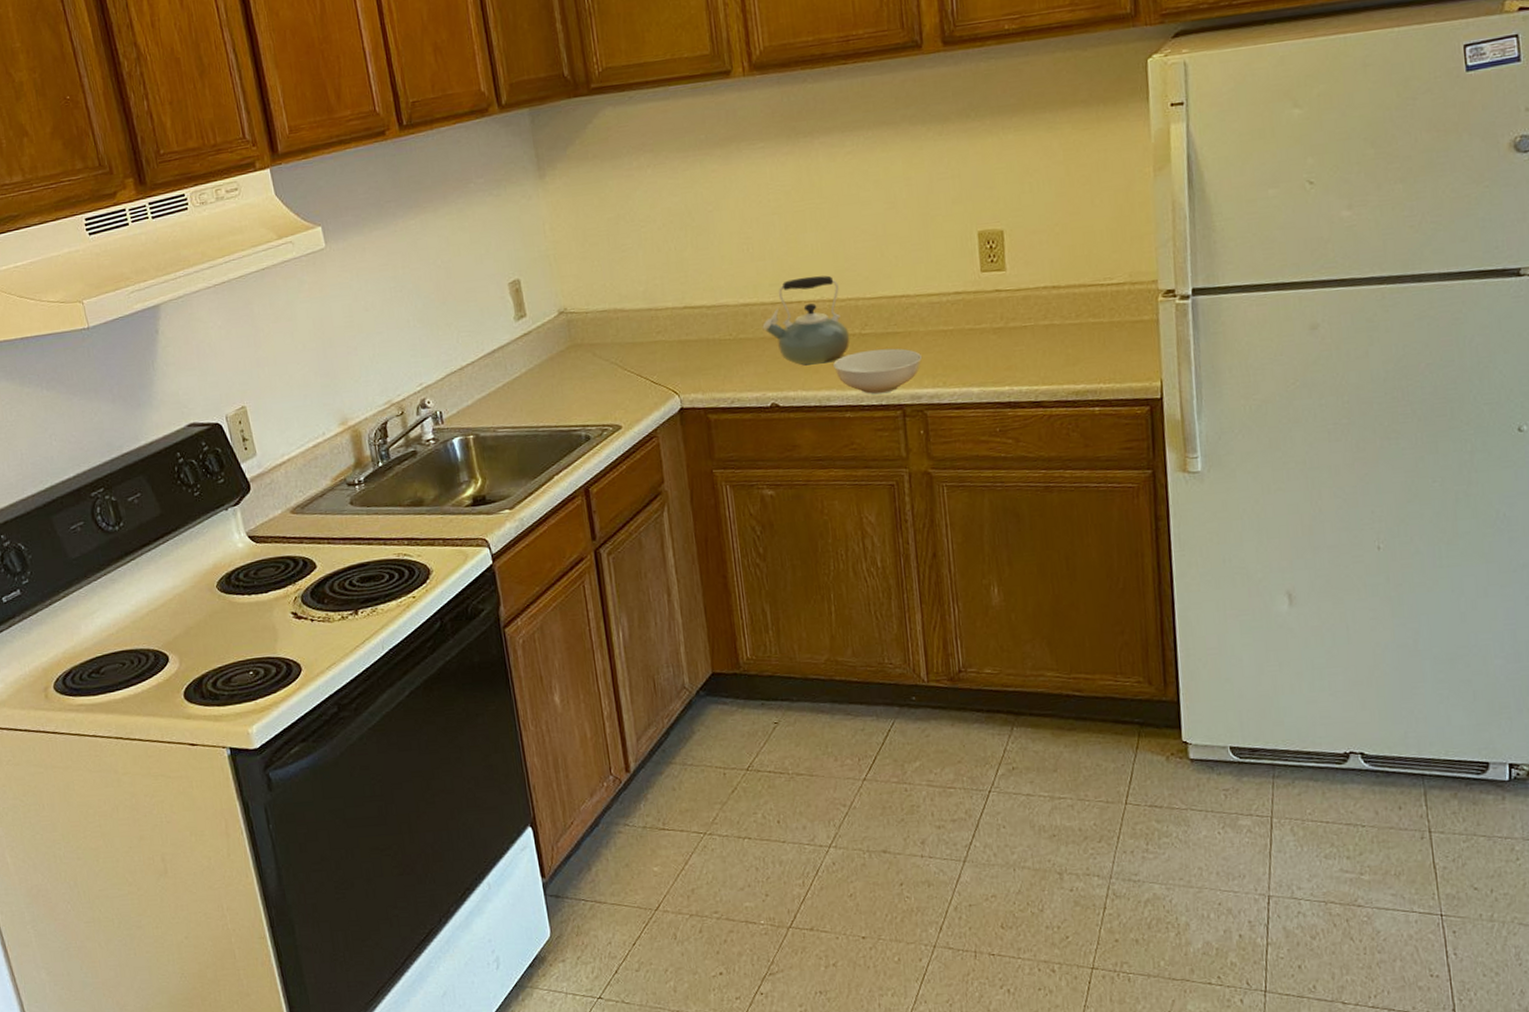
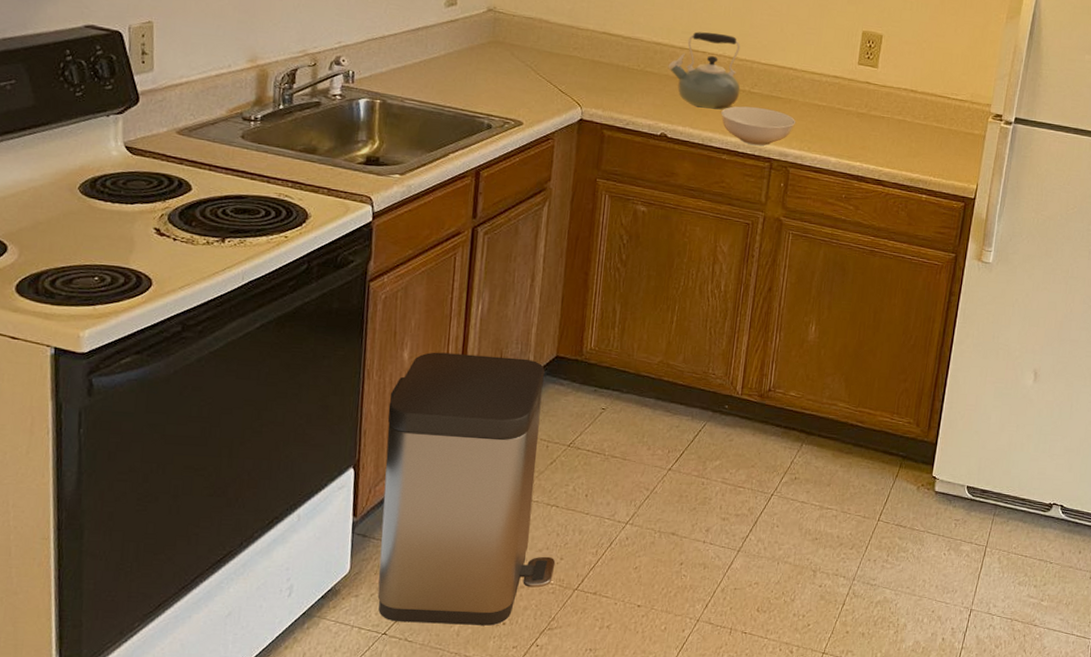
pedal bin: none [550,681,762,984] -> present [377,352,556,626]

